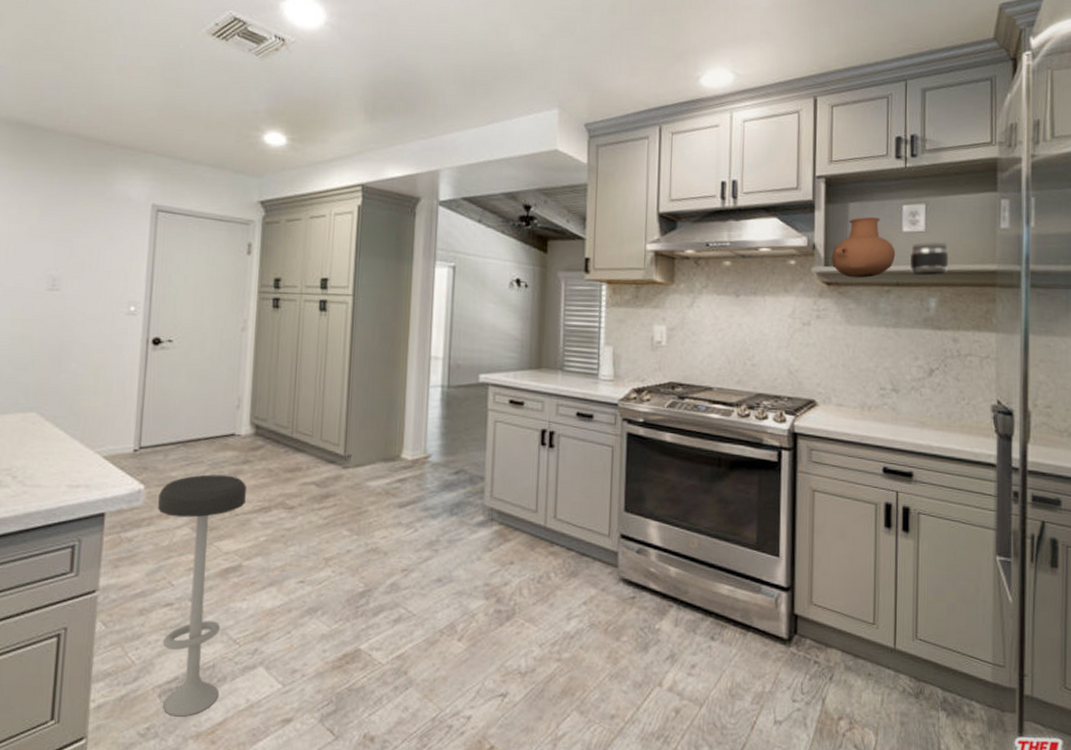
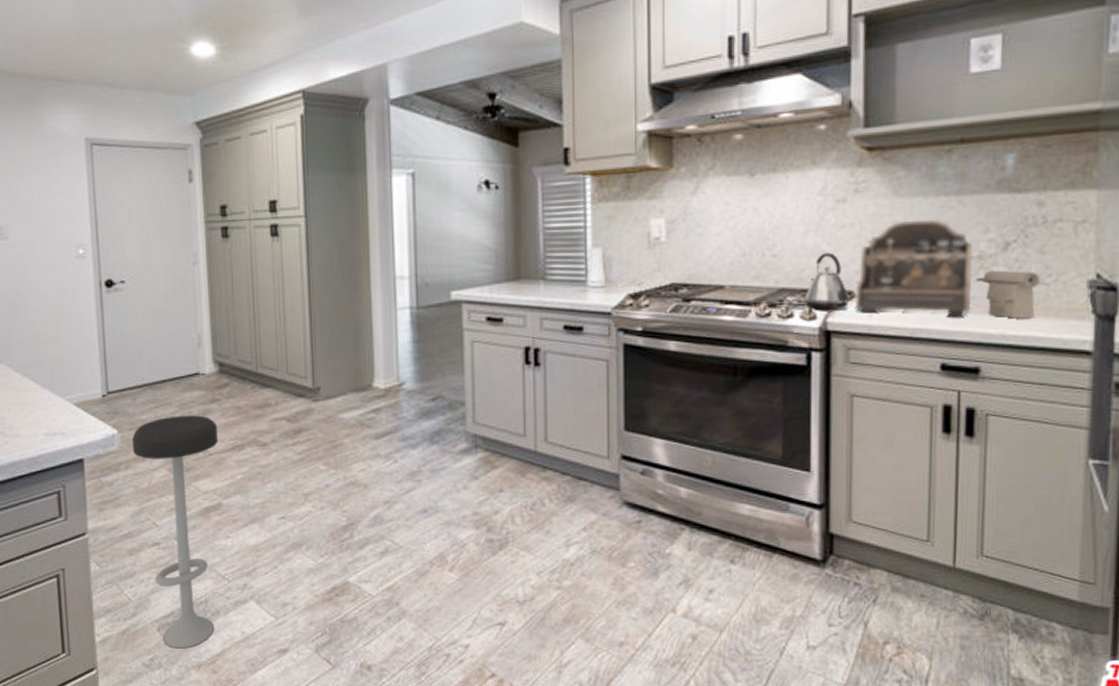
kettle: none [776,365,813,416] -> present [804,252,850,311]
spice rack: none [816,345,917,428] -> present [855,219,987,317]
ceramic pot: present [832,217,896,279] -> none [874,59,960,139]
jar: present [909,242,948,276] -> none [979,81,1033,127]
roll-top bag: none [909,391,964,433] -> present [976,270,1050,319]

